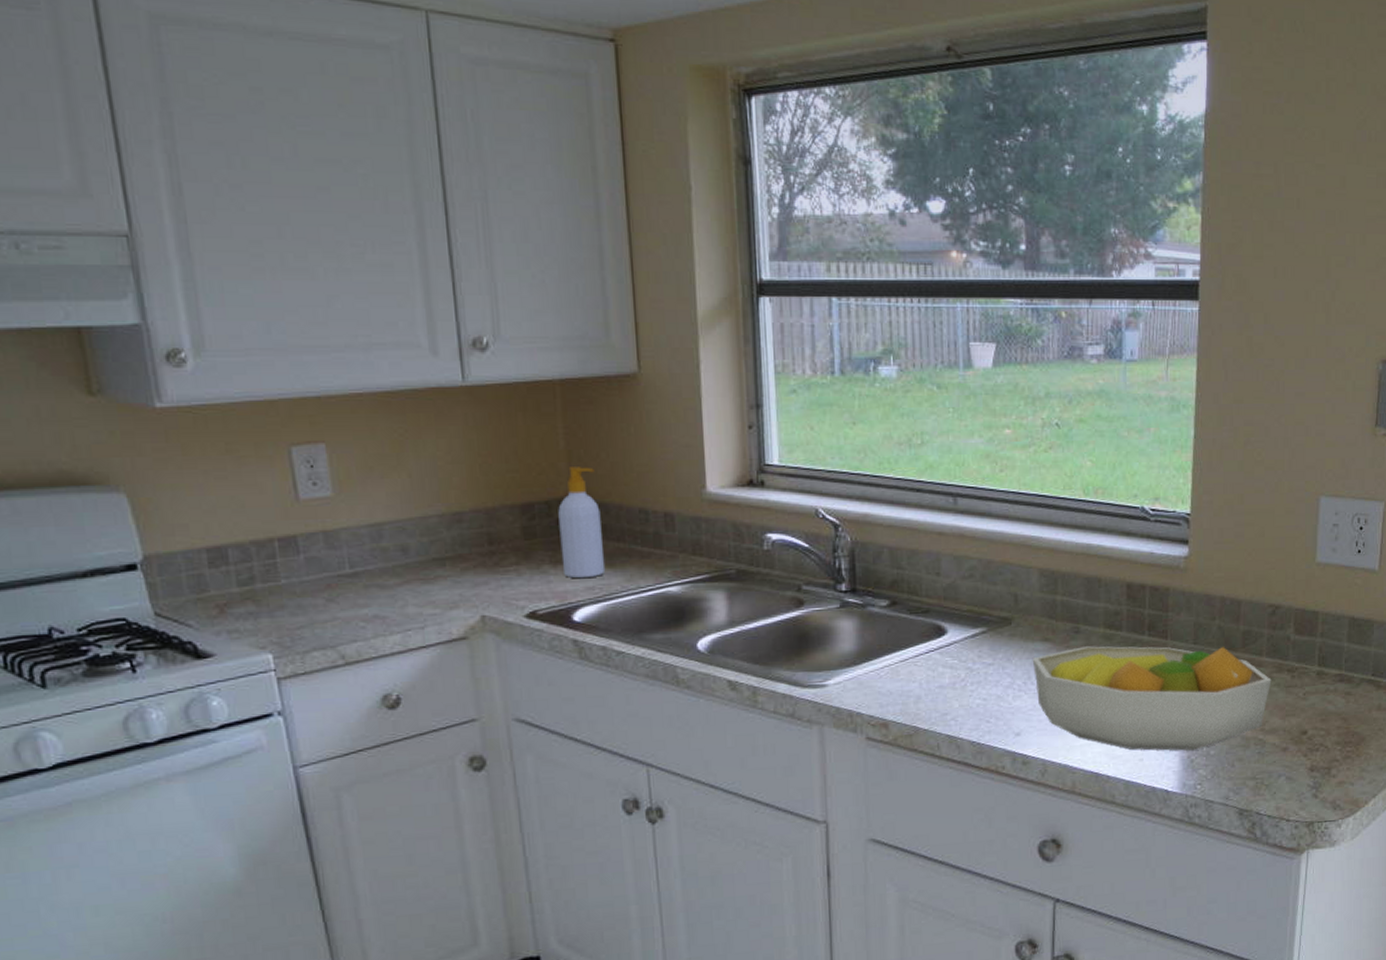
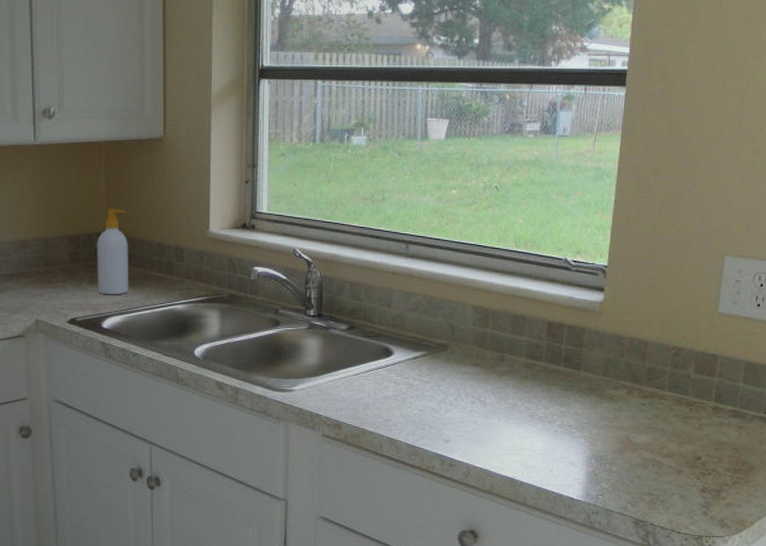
fruit bowl: present [1032,646,1272,751] -> none [463,372,672,466]

